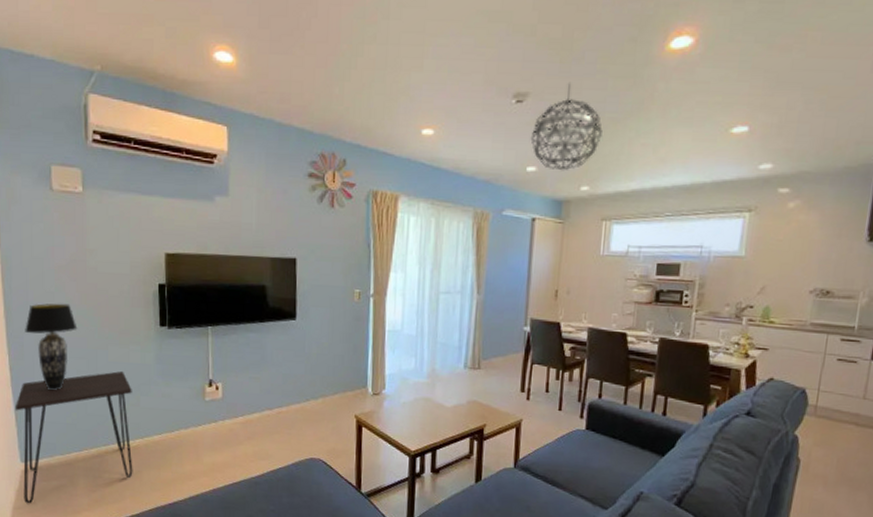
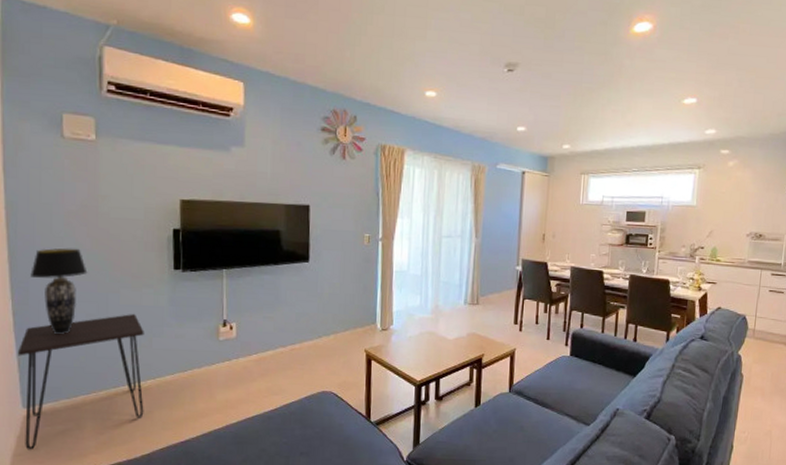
pendant light: present [530,83,602,171] -> none [520,57,580,132]

